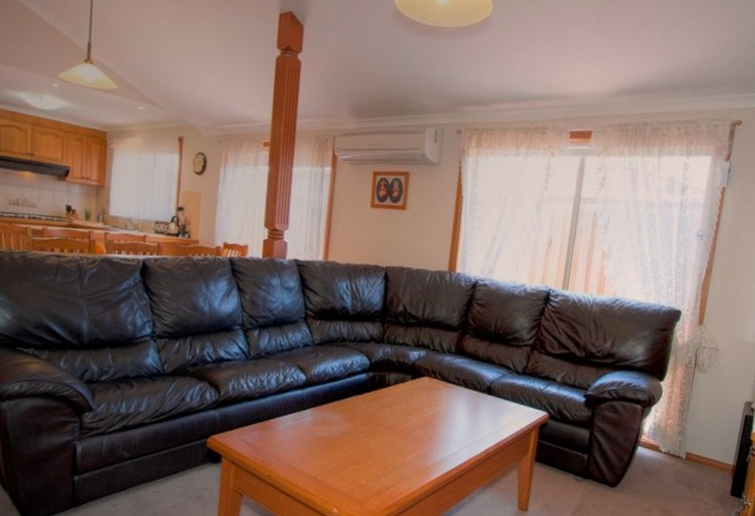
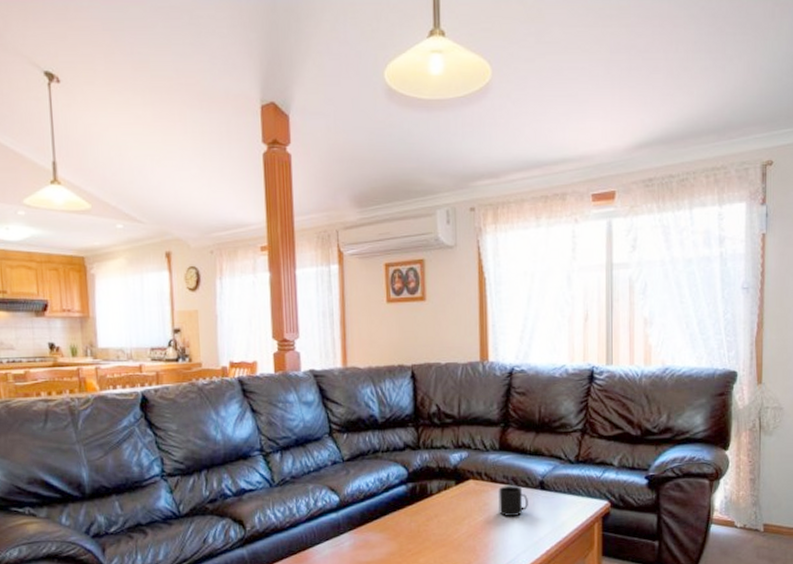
mug: none [447,386,475,415] -> present [498,485,528,517]

